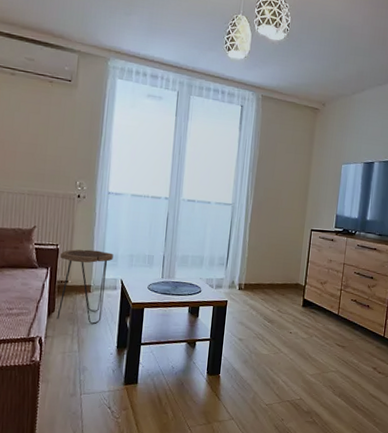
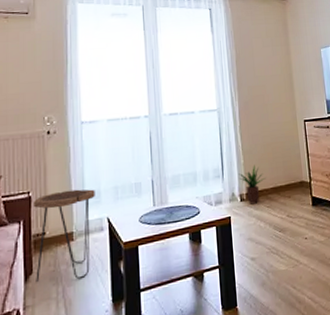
potted plant: none [241,260,265,295] -> present [239,164,266,205]

